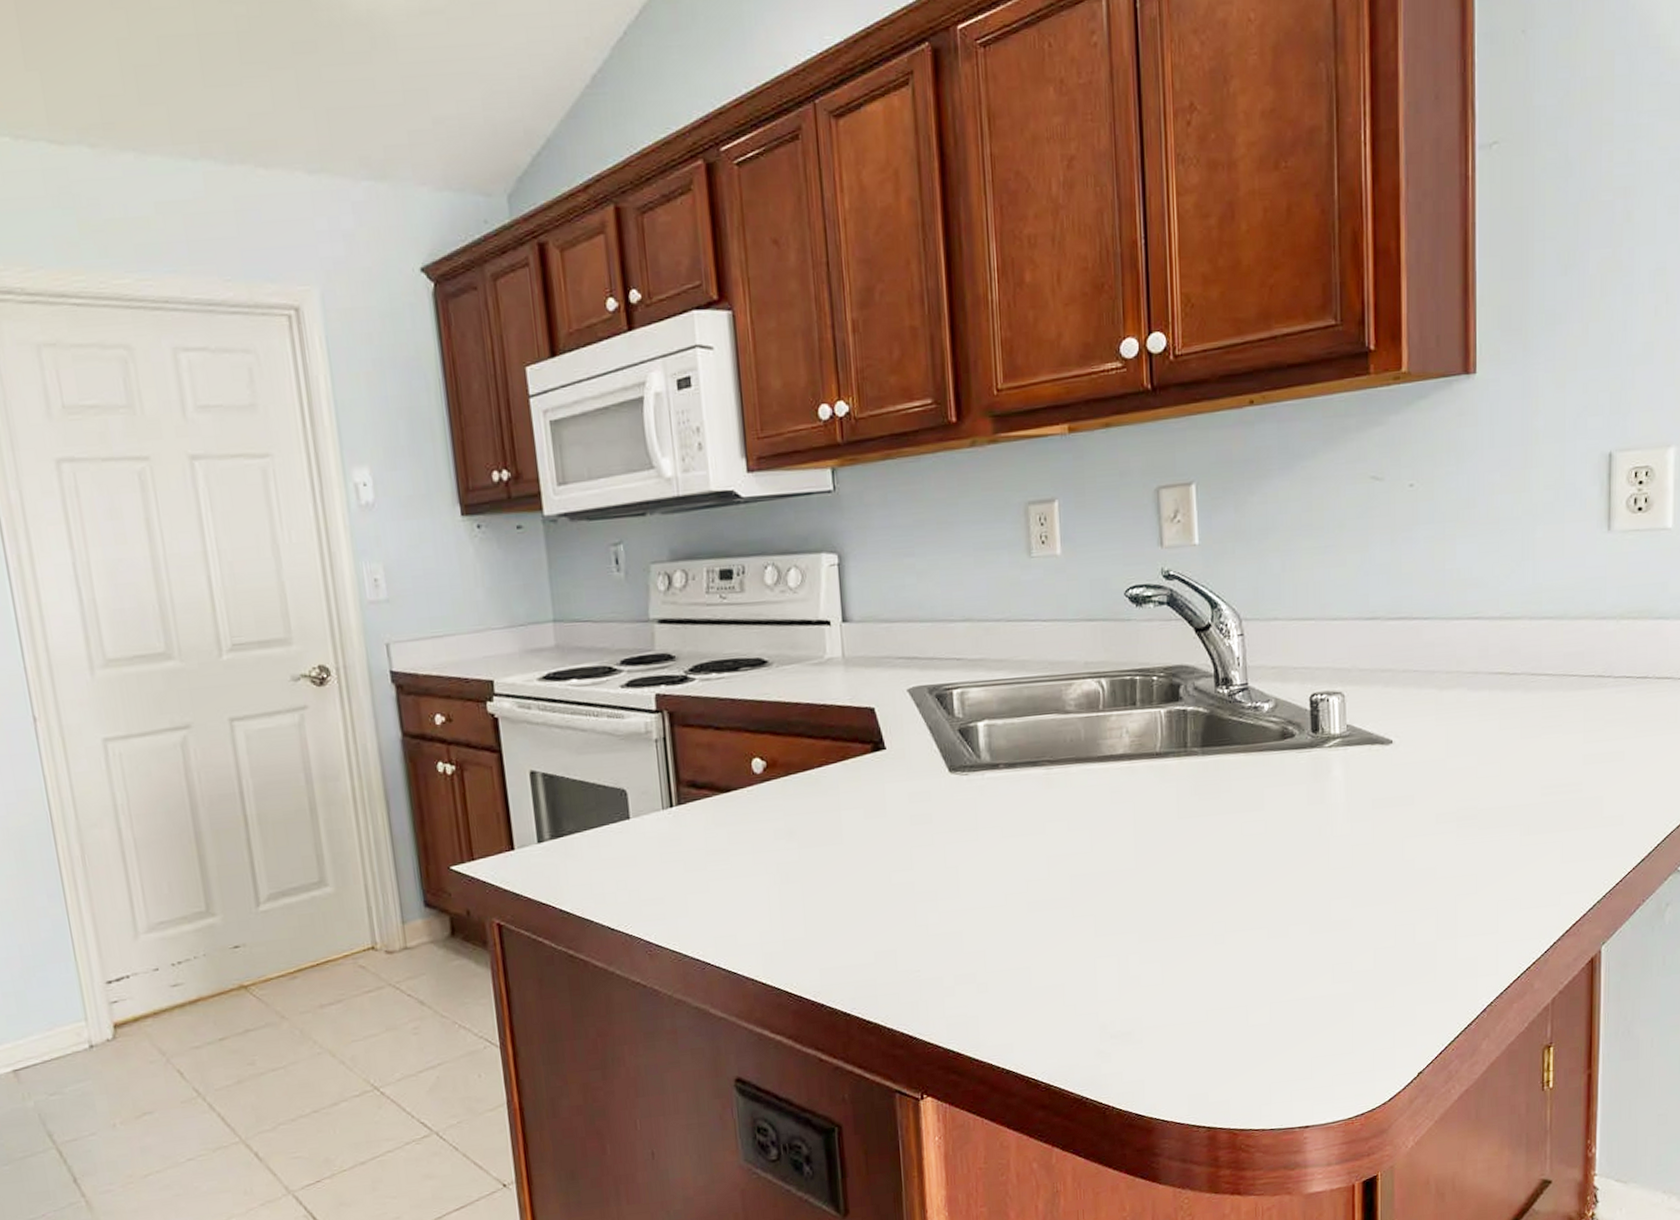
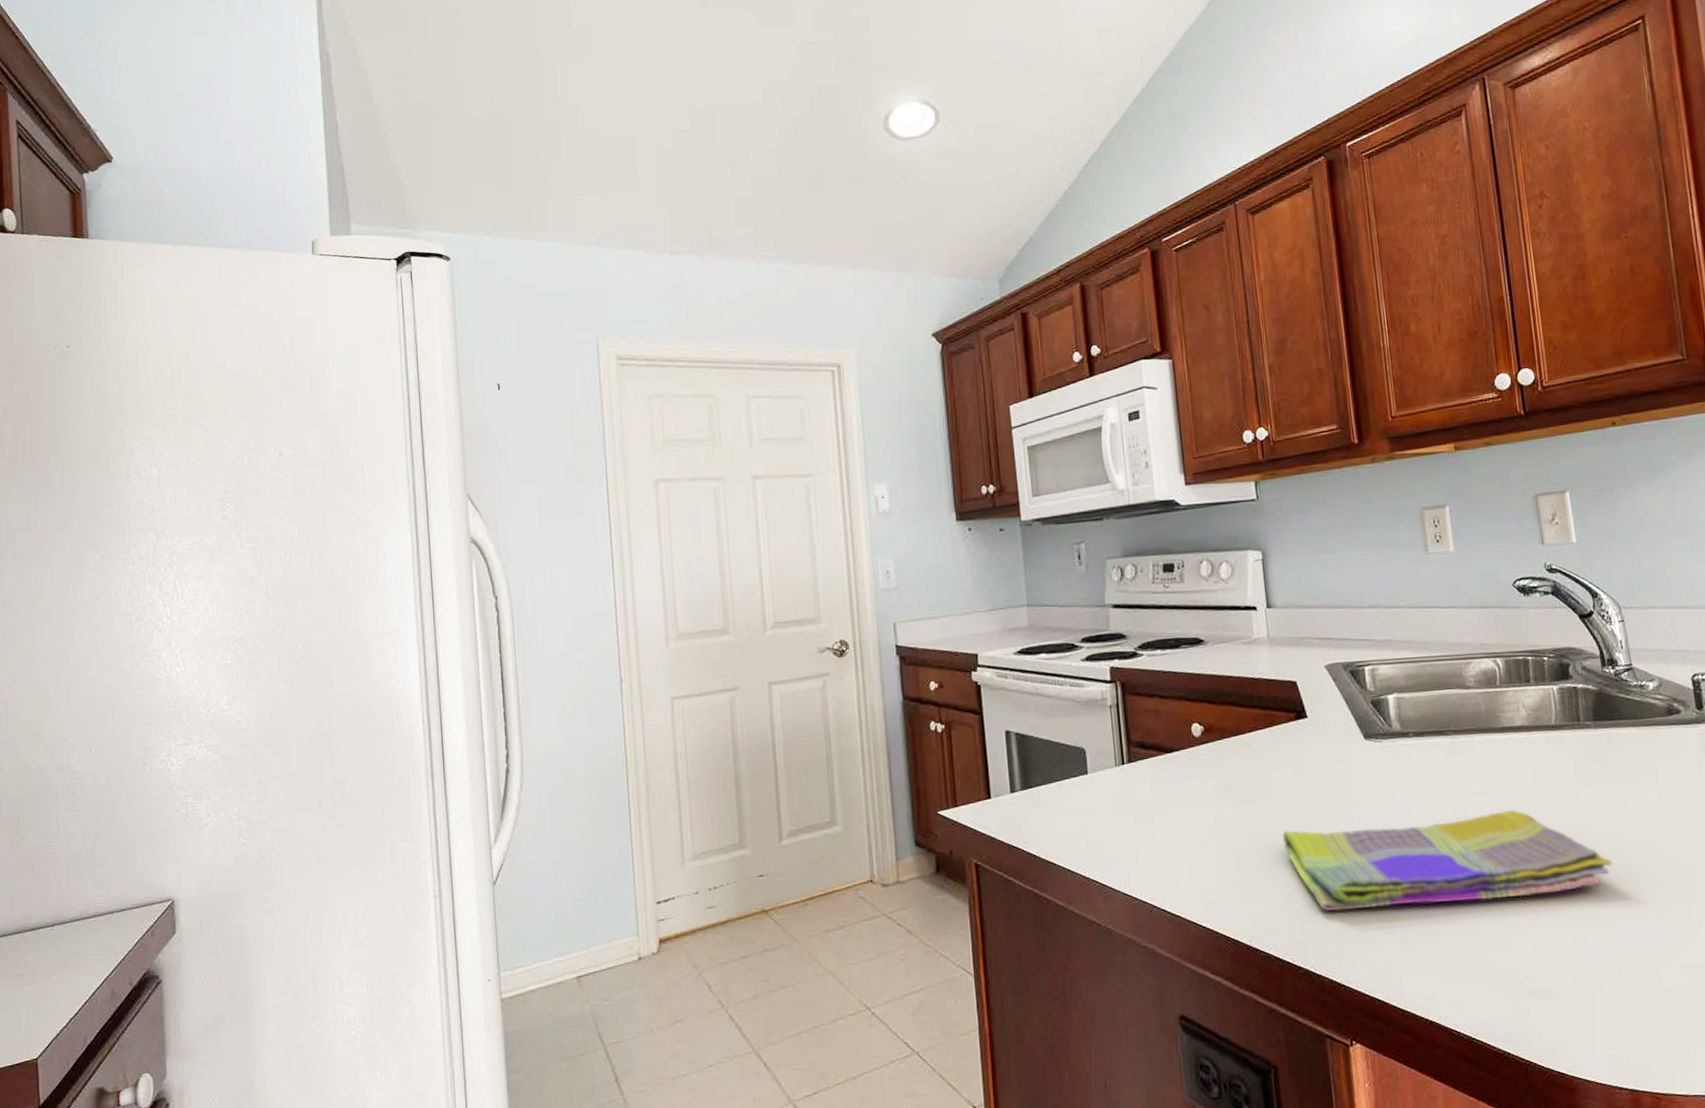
dish towel: none [853,845,1209,961] -> present [1282,809,1612,911]

